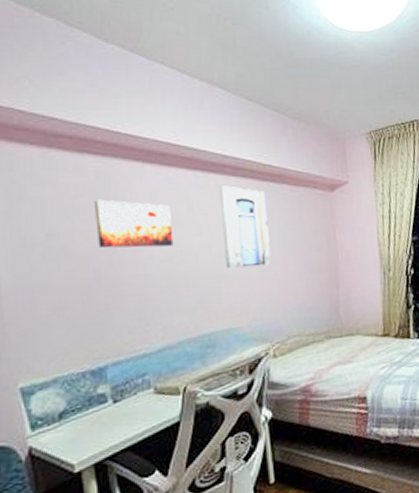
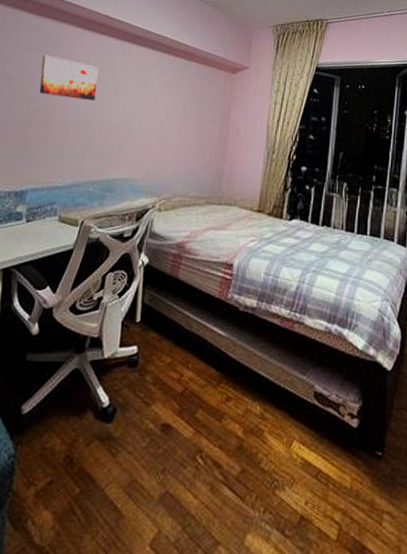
wall art: present [218,185,271,269] -> none [133,56,176,130]

